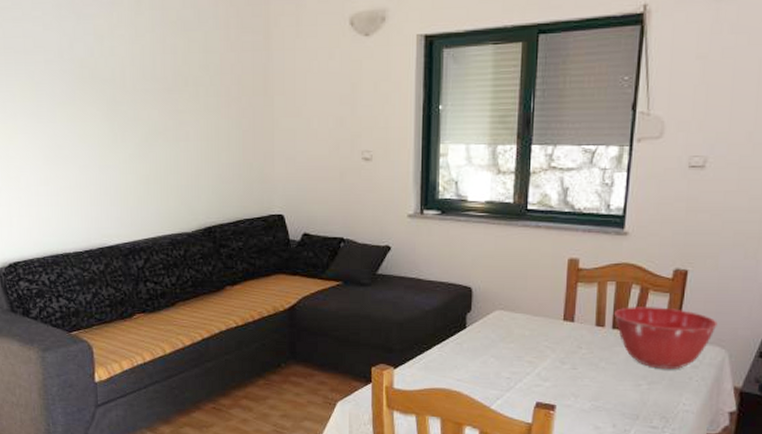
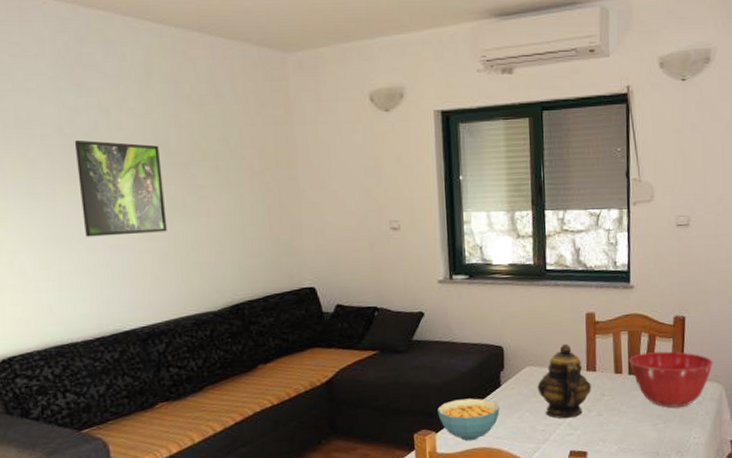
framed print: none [72,65,150,157] -> present [74,139,168,237]
cereal bowl: none [397,337,463,381] -> present [437,398,500,441]
teapot: none [506,289,567,369] -> present [537,343,591,419]

